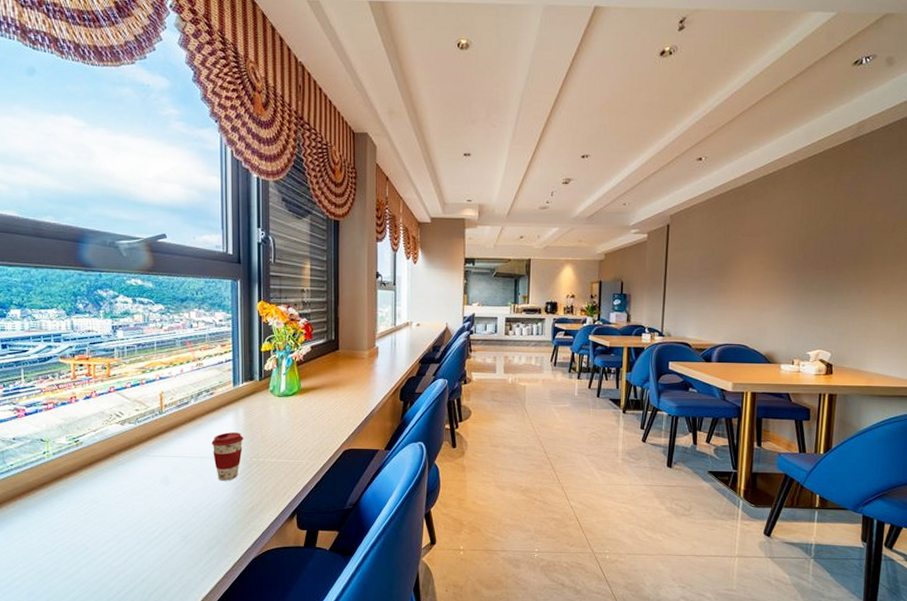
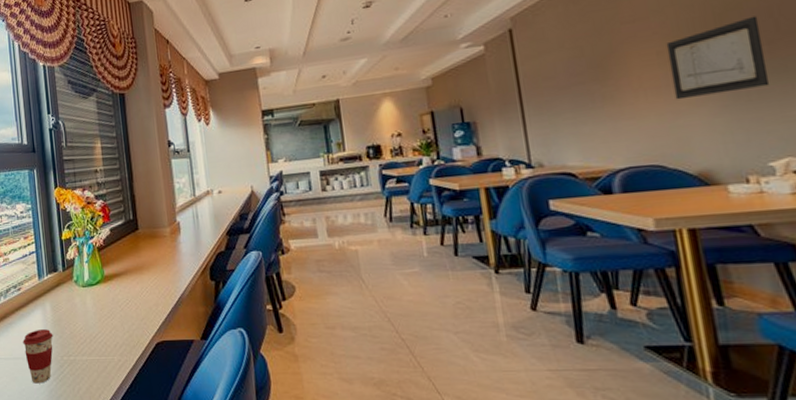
wall art: none [764,246,825,300] -> present [666,15,770,100]

